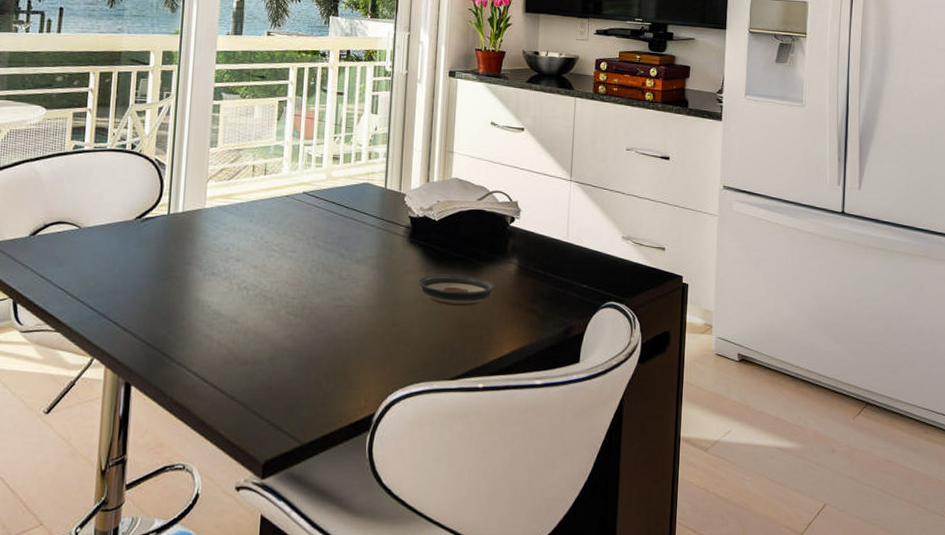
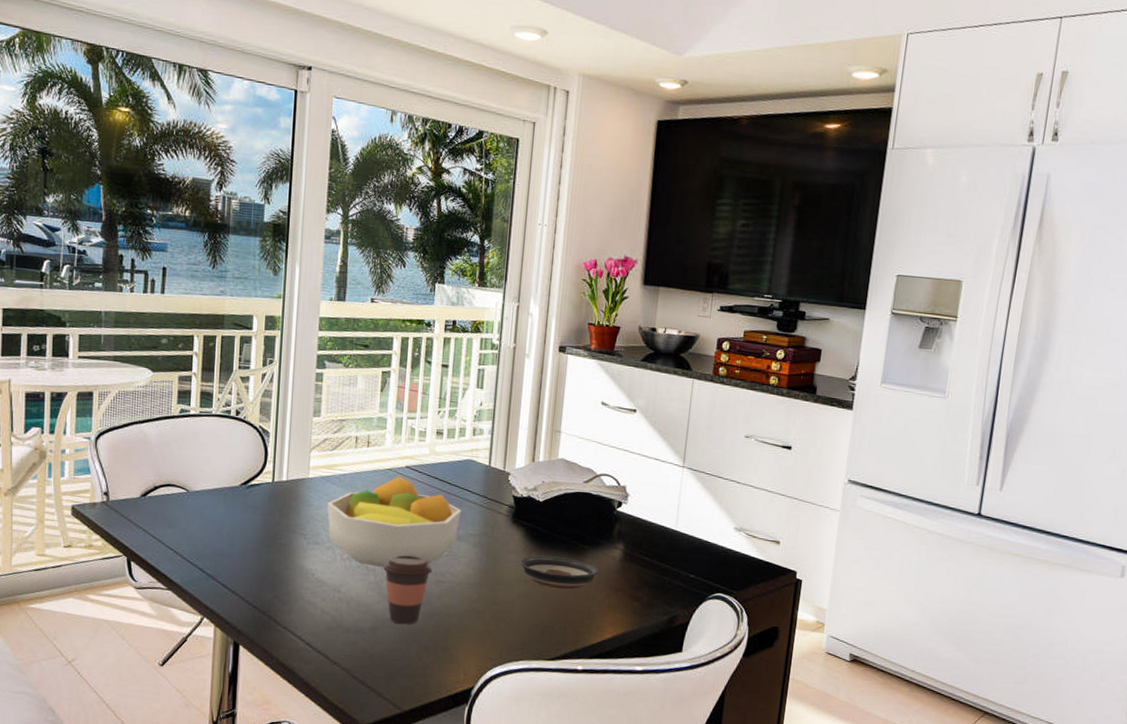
fruit bowl: none [223,202,359,296] -> present [327,476,462,568]
coffee cup: none [281,280,331,353] -> present [383,554,433,625]

